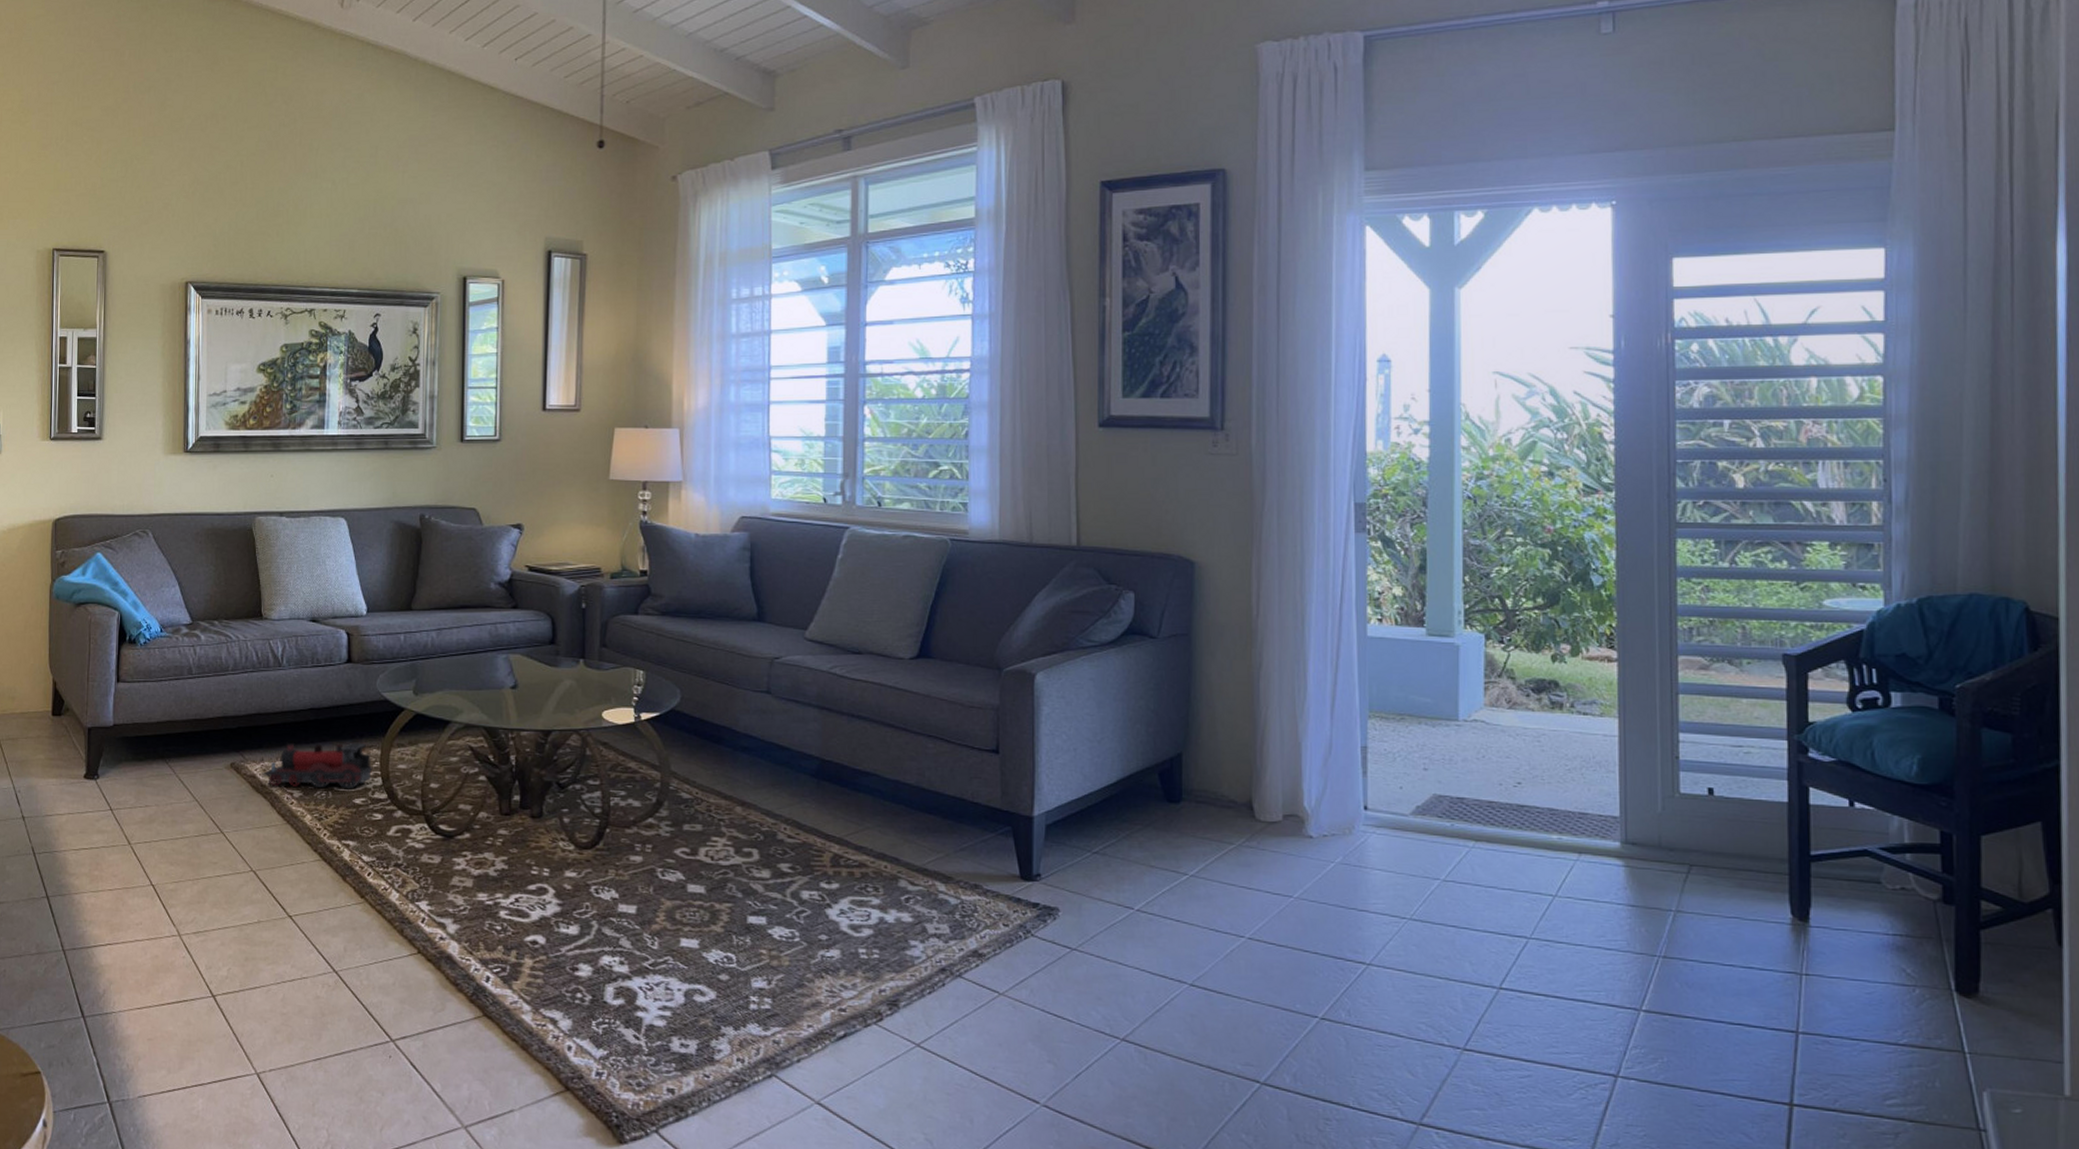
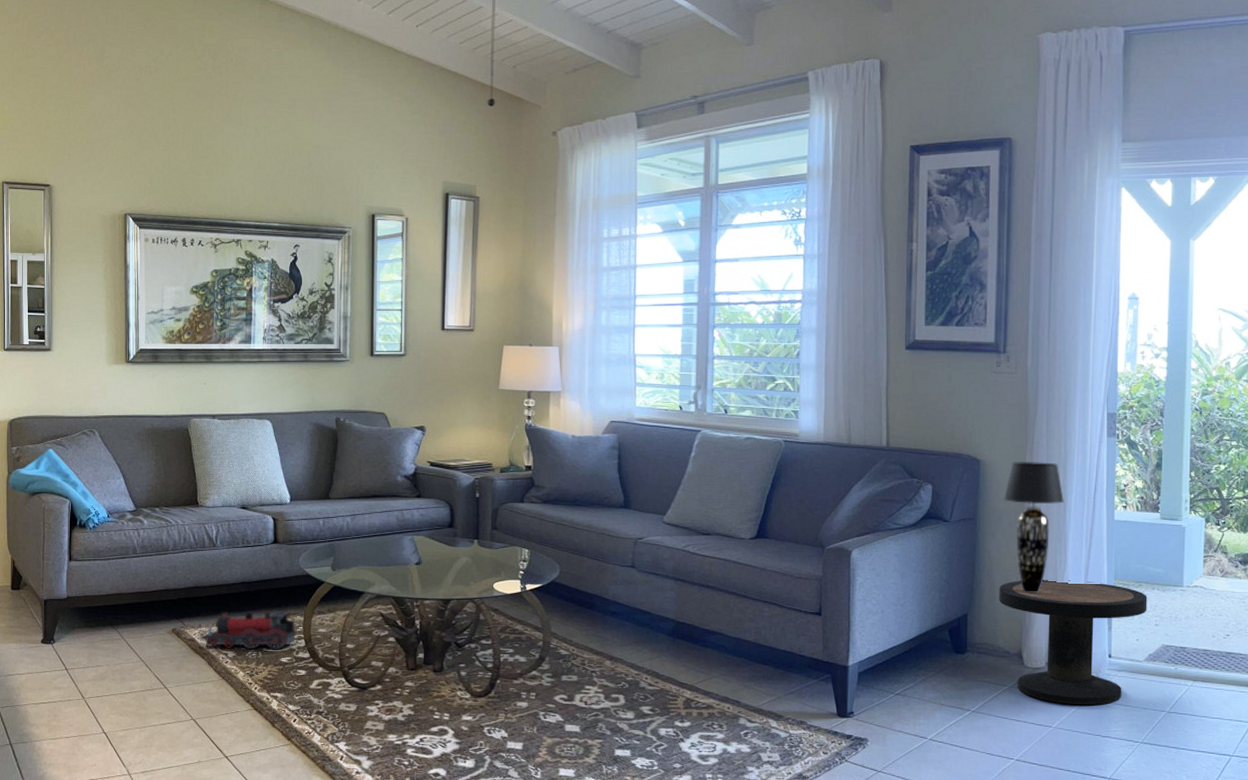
side table: none [1221,711,1413,870] -> present [999,580,1147,705]
table lamp: none [1224,563,1302,728] -> present [1003,461,1064,594]

